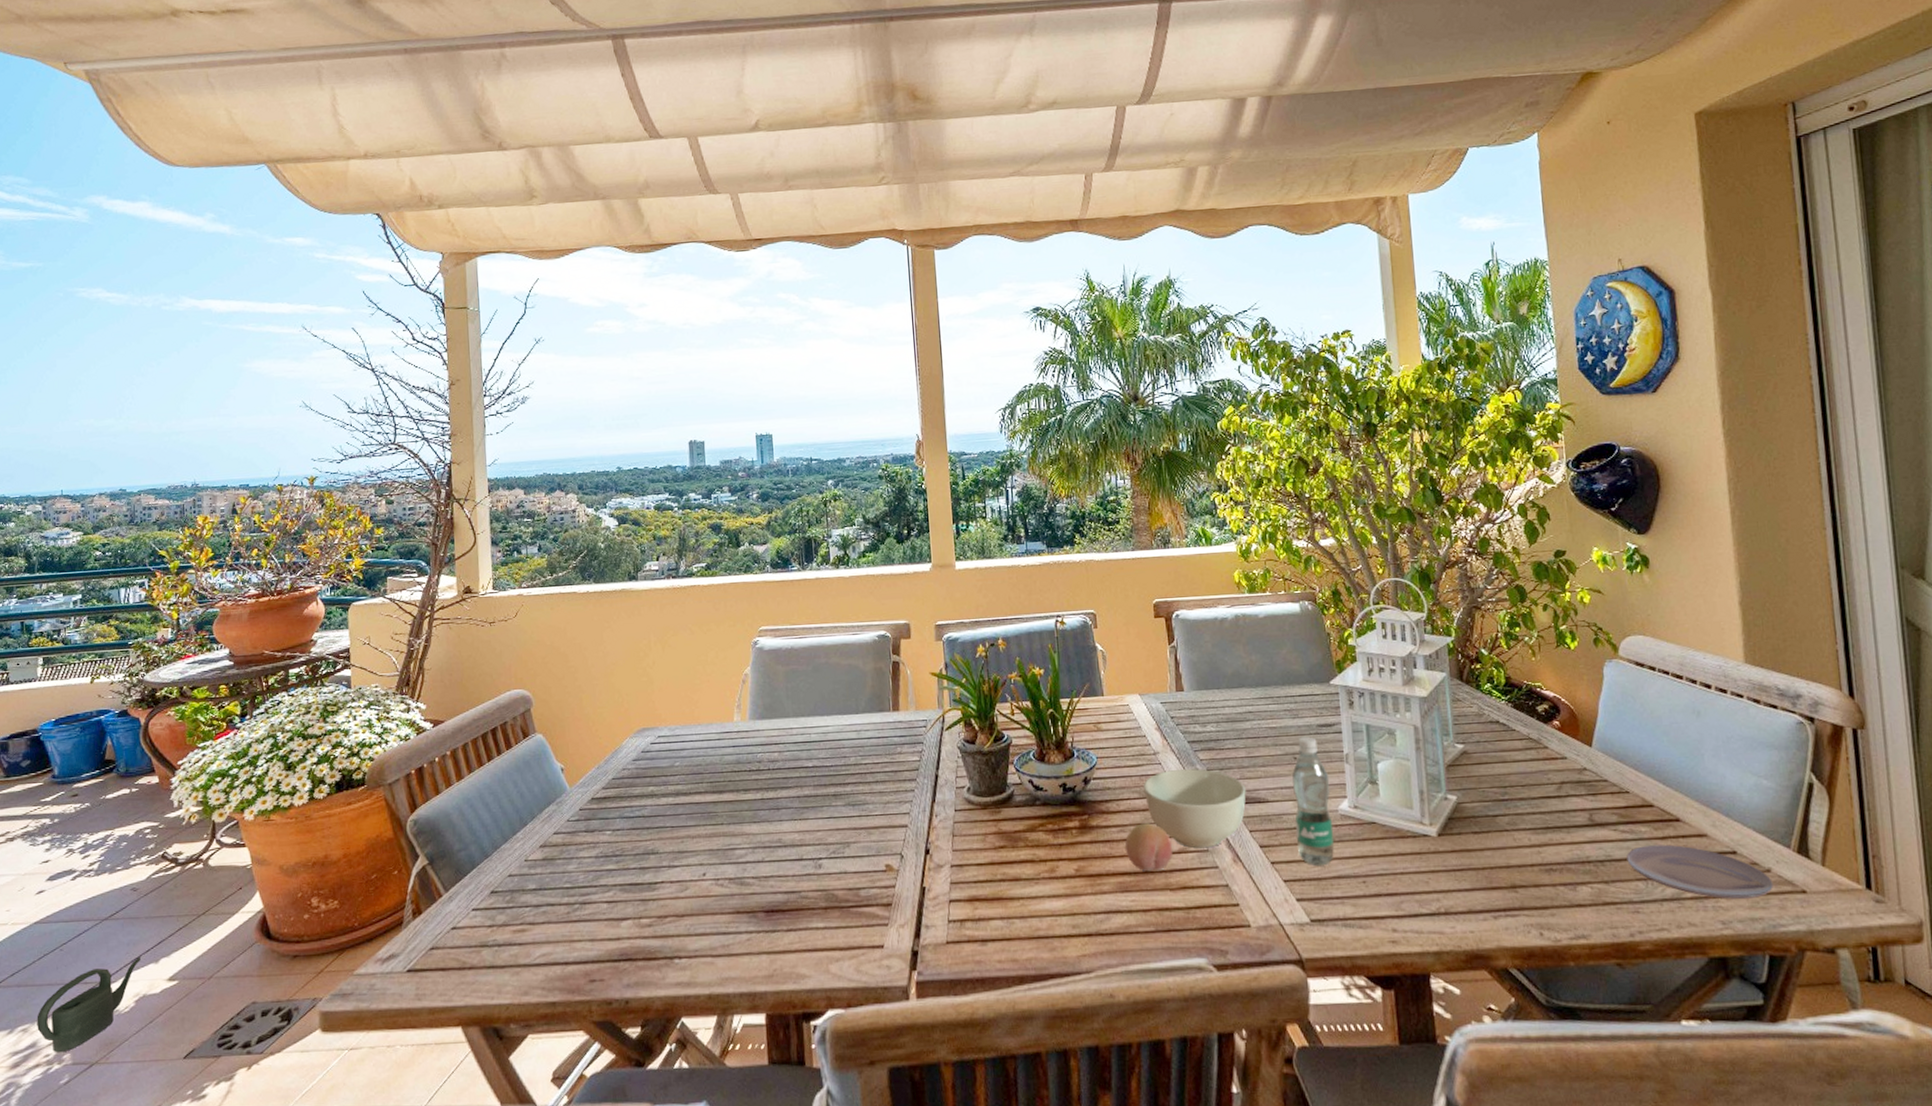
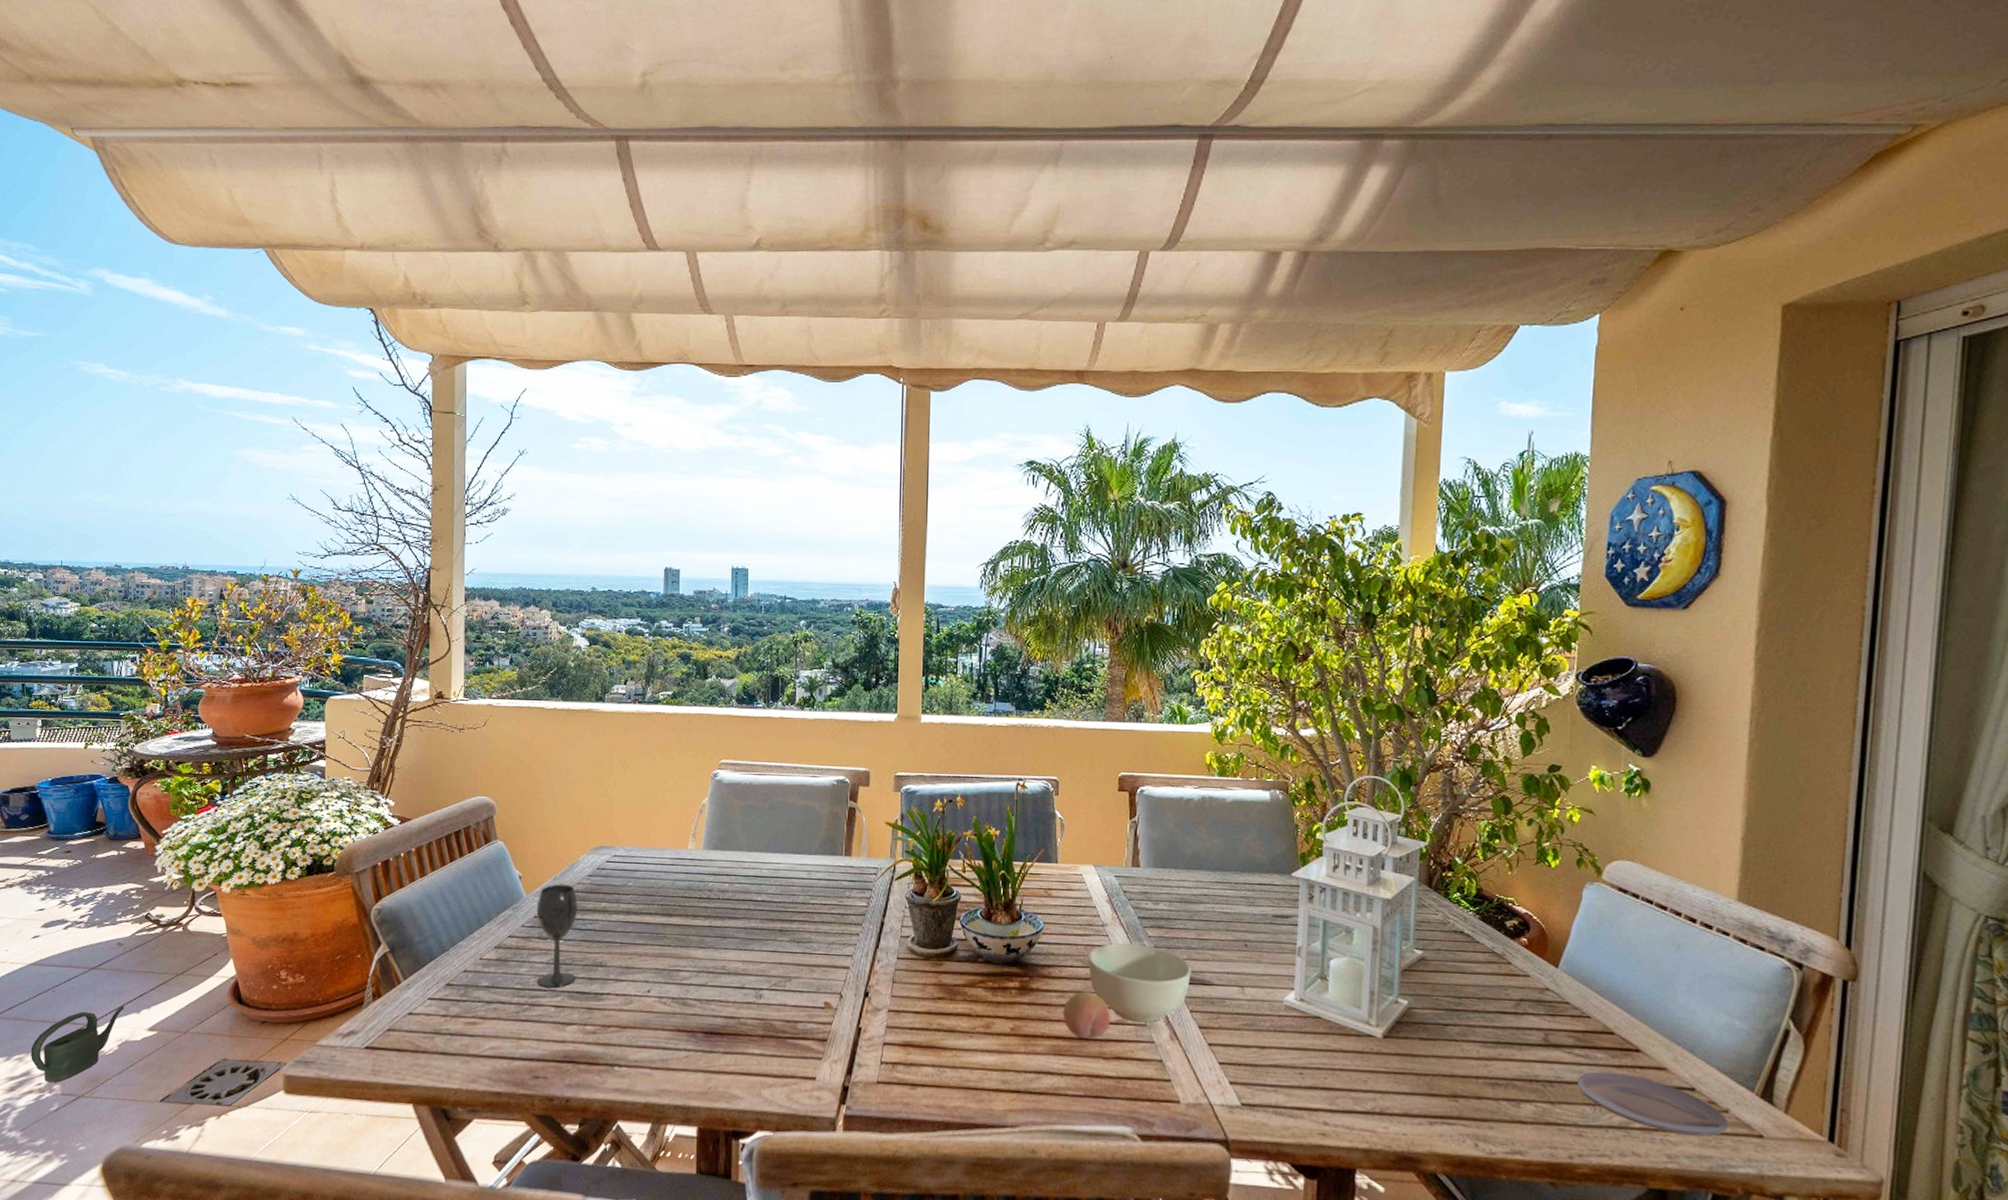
wine glass: none [581,772,627,884] -> present [536,884,578,989]
bottle: present [1292,736,1335,865] -> none [1236,925,1279,1052]

